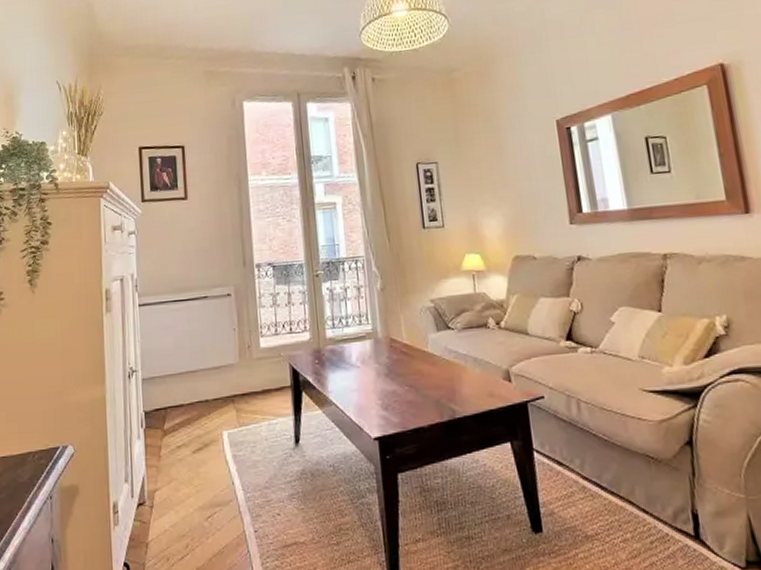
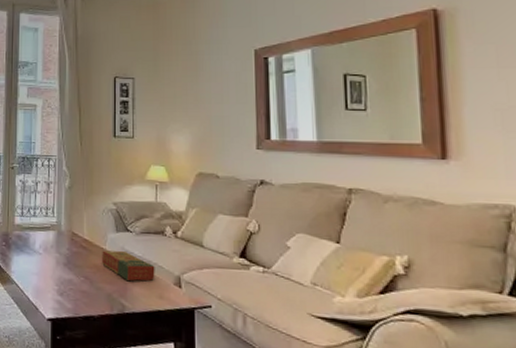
book: none [424,350,483,382] -> present [102,250,155,282]

